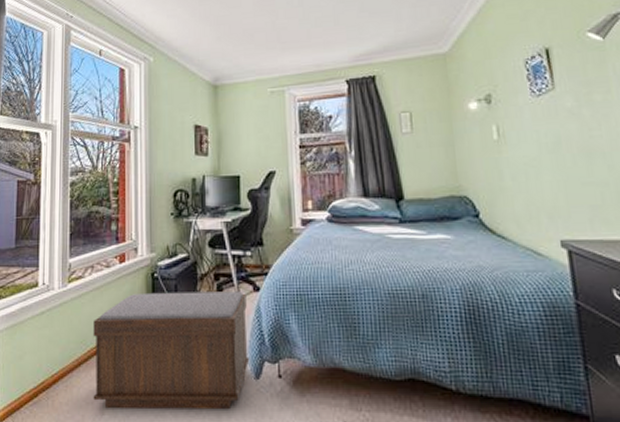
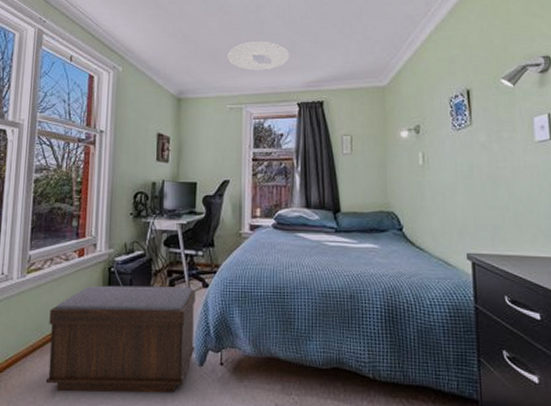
ceiling light: none [264,15,334,49] -> present [227,41,290,71]

